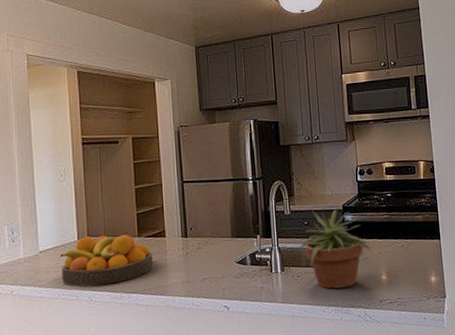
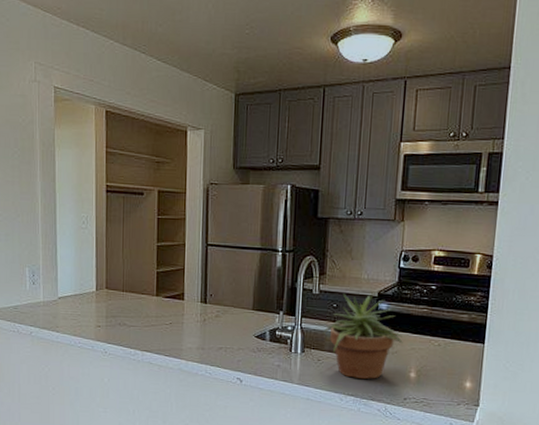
fruit bowl: present [60,234,153,287] -> none [78,289,169,339]

